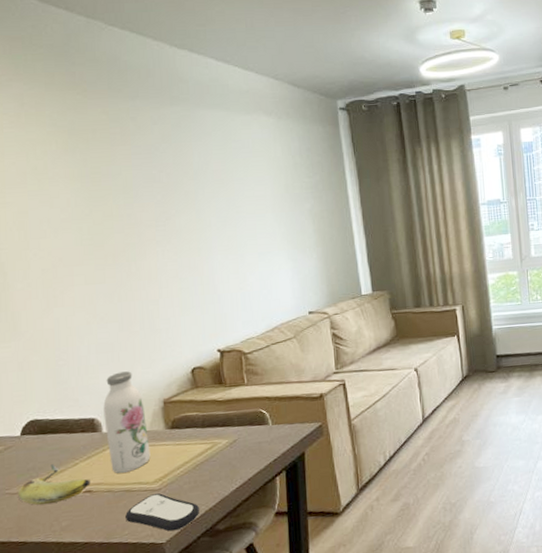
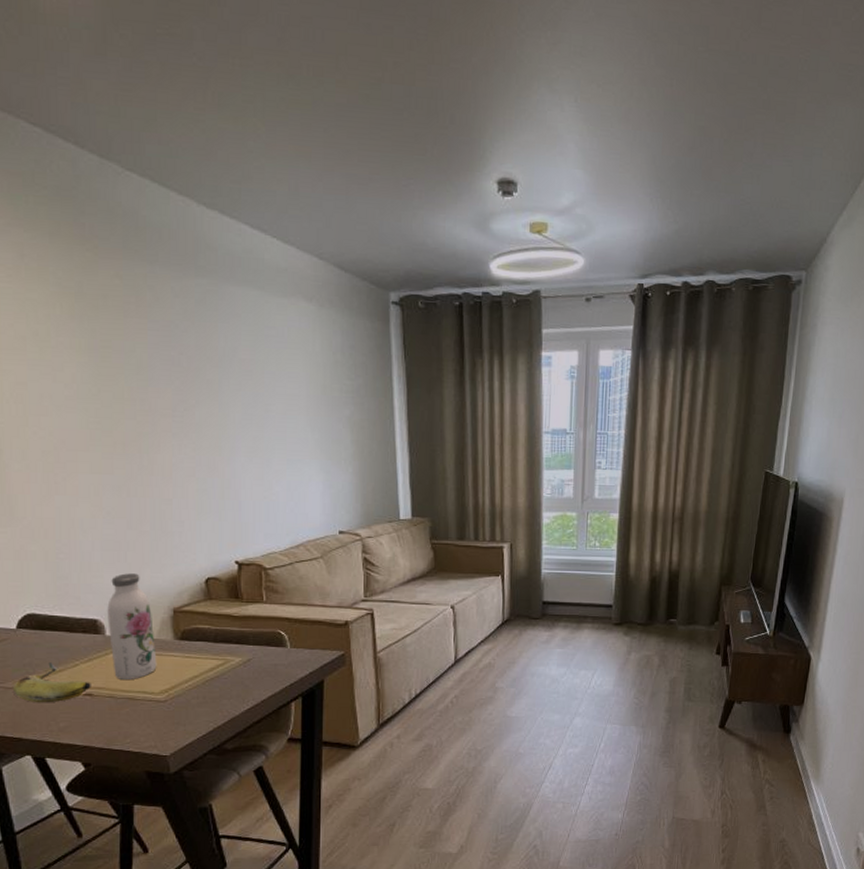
remote control: present [125,493,199,531] -> none [128,705,207,745]

